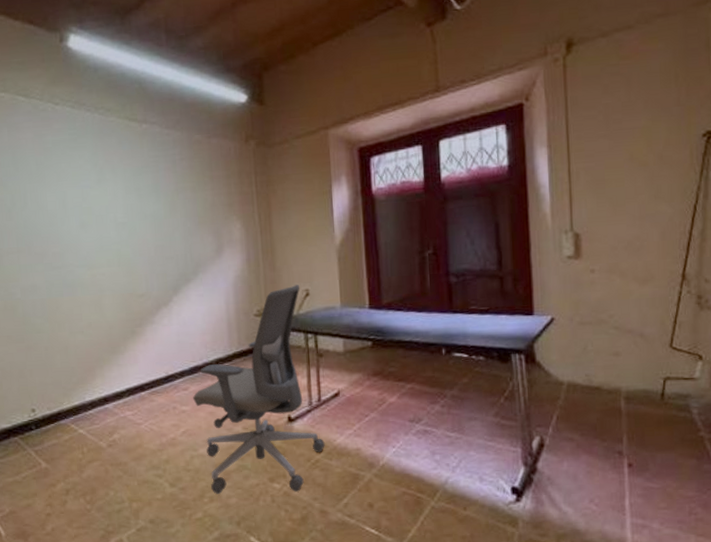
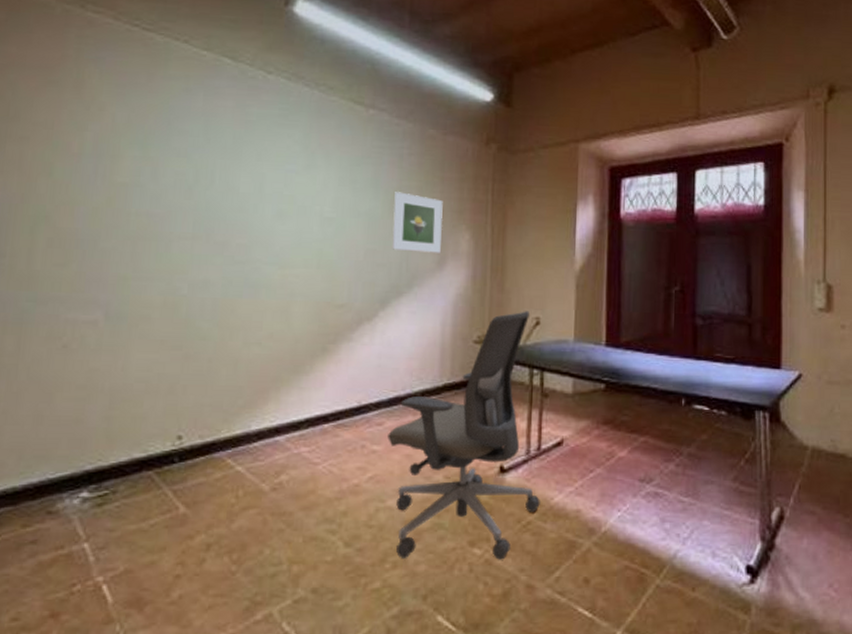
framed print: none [173,193,218,244] -> present [392,192,443,253]

